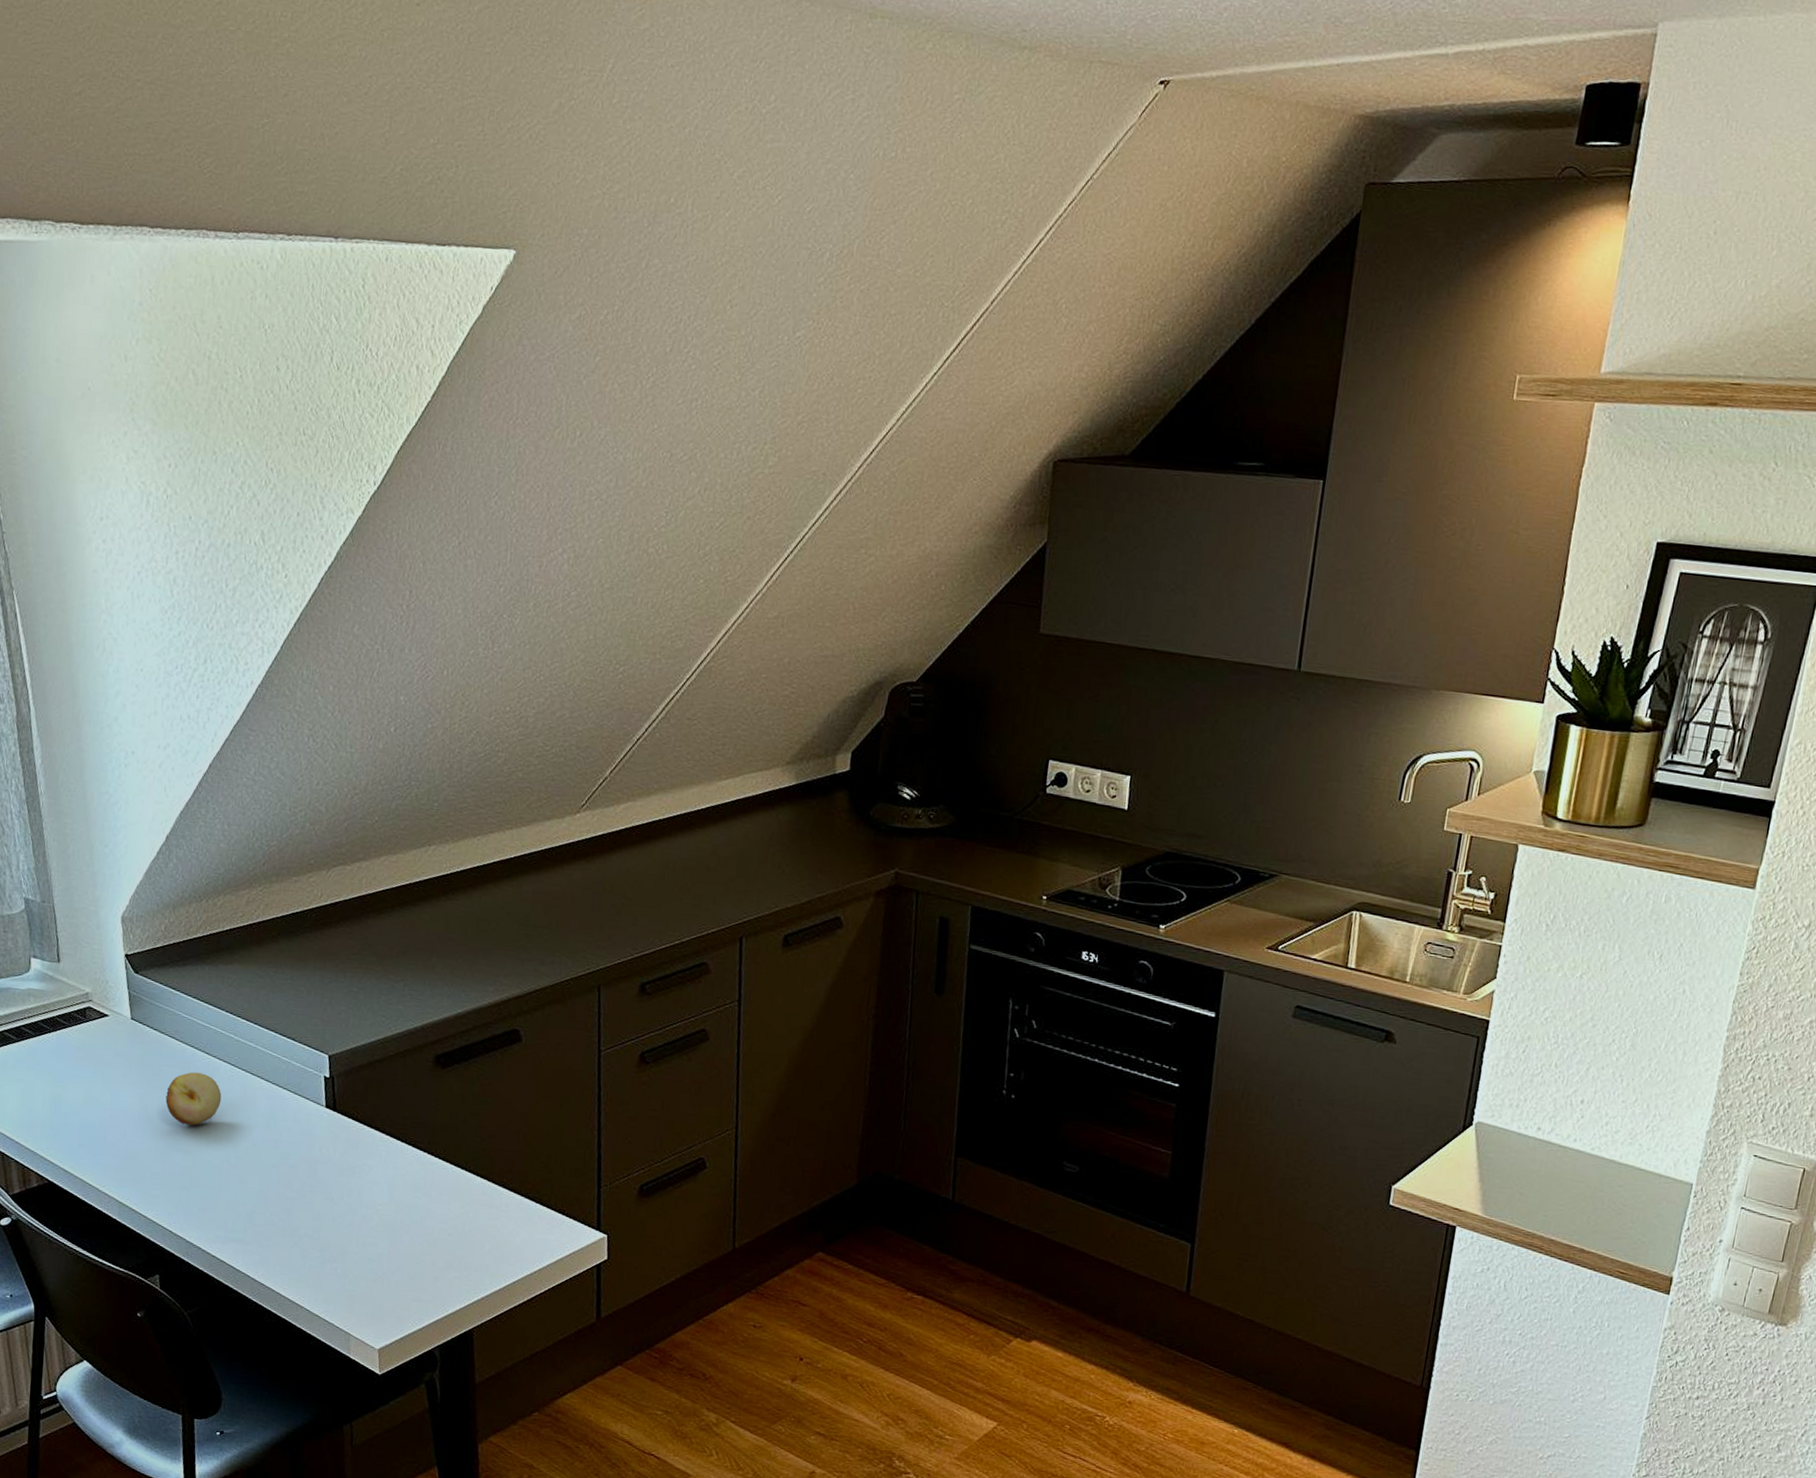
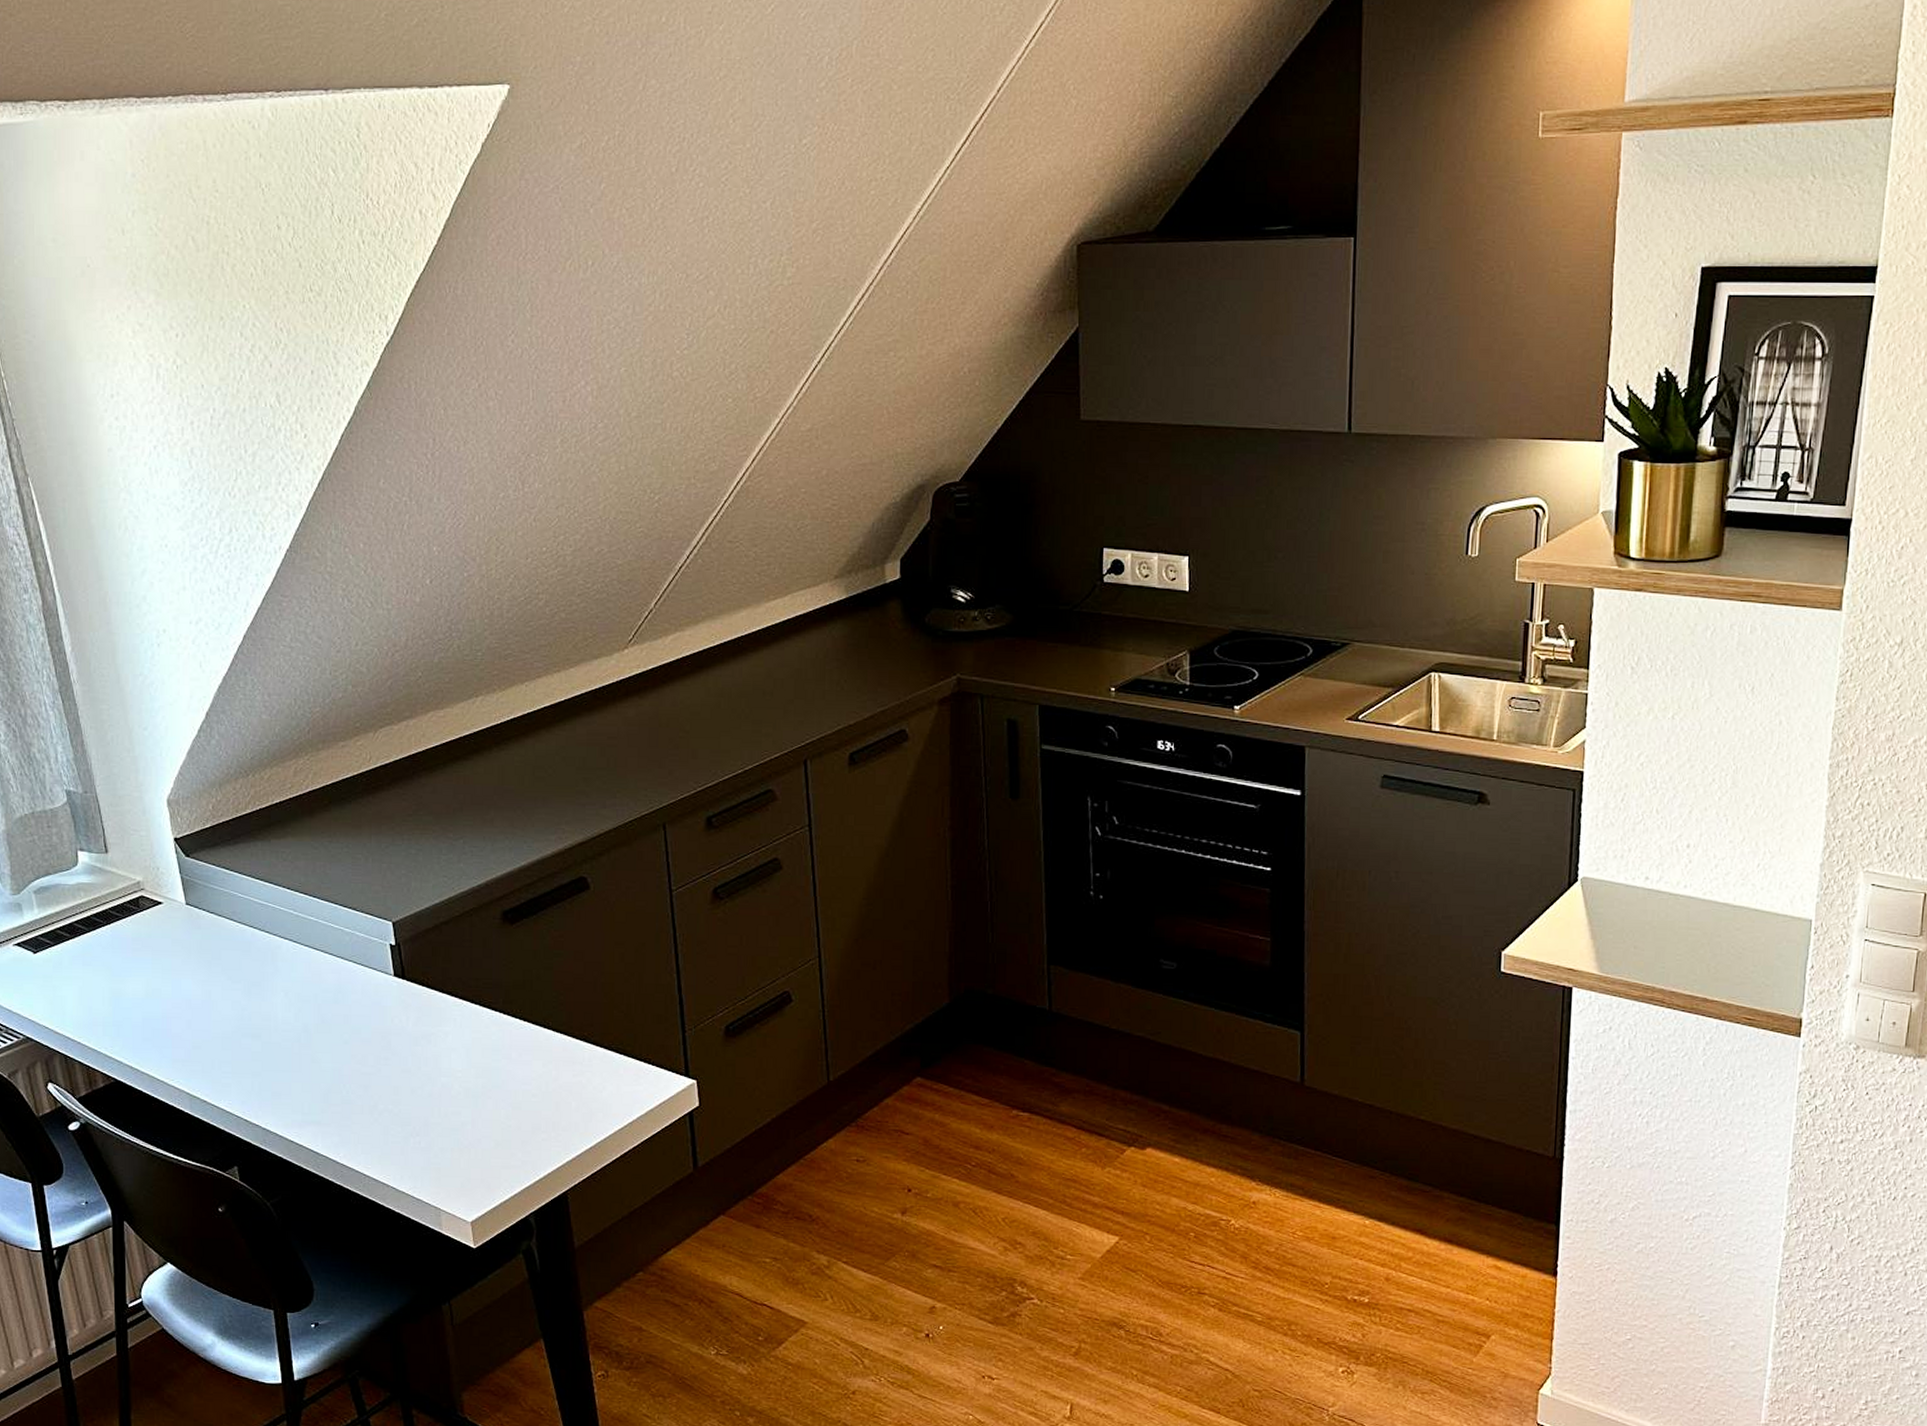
fruit: present [165,1072,222,1126] -> none [229,952,286,1008]

